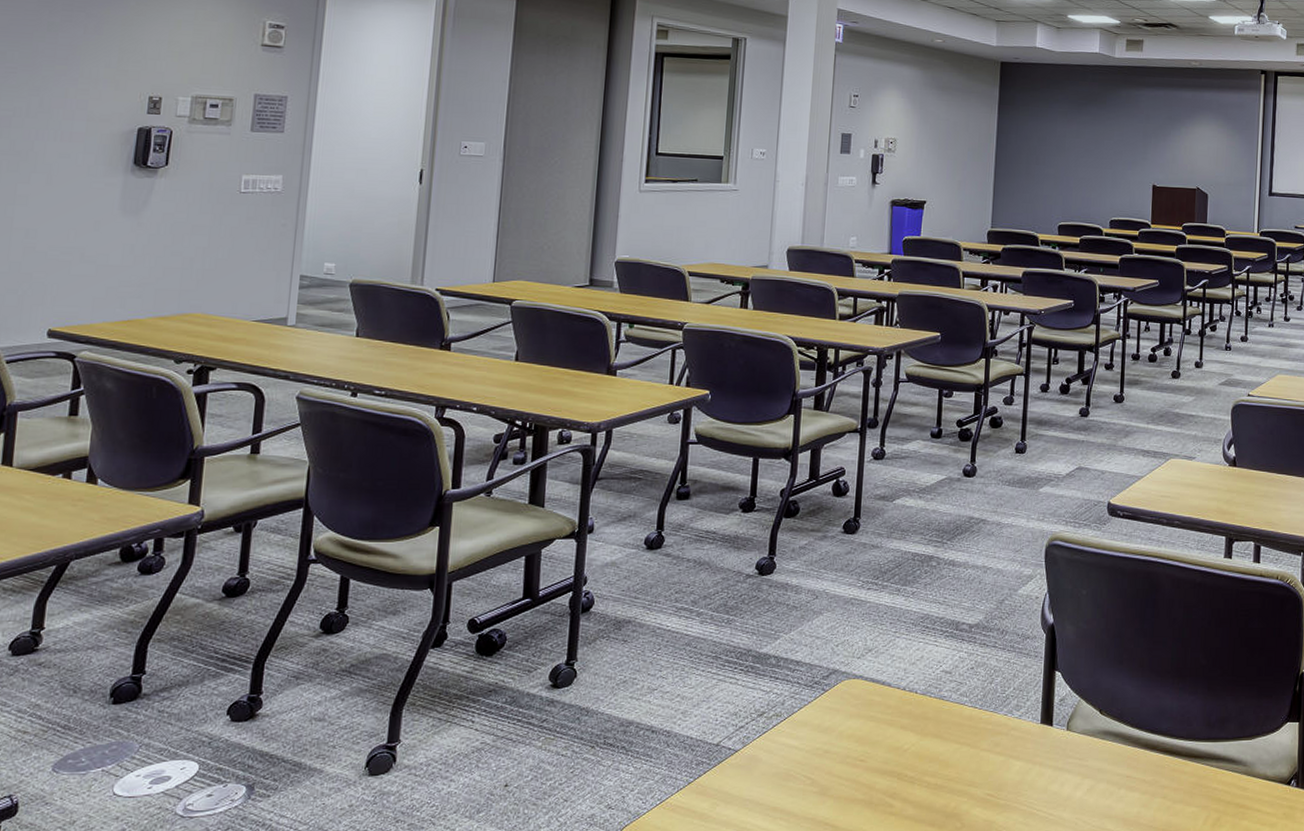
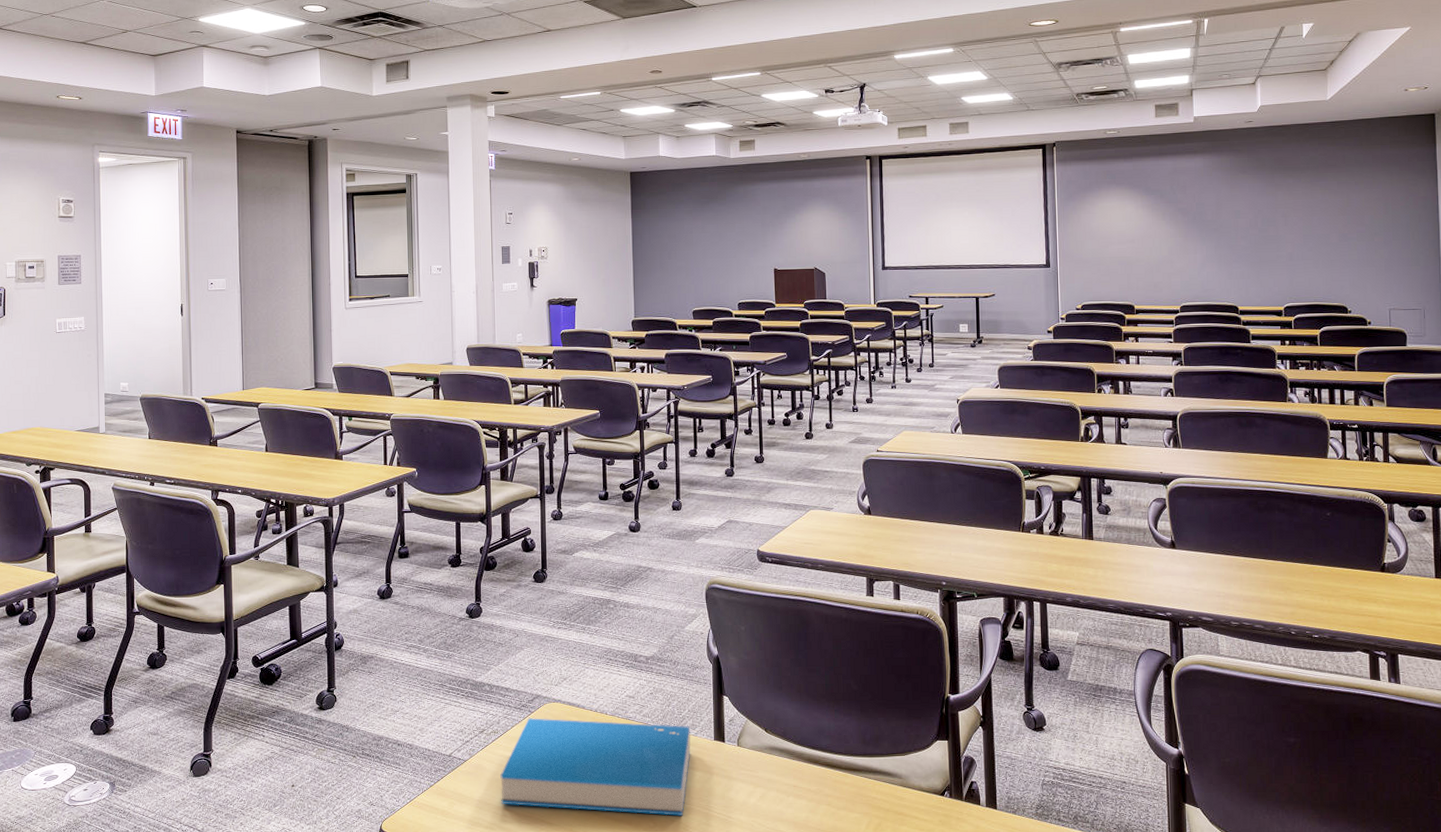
book: none [777,698,1014,814] -> present [500,718,691,816]

